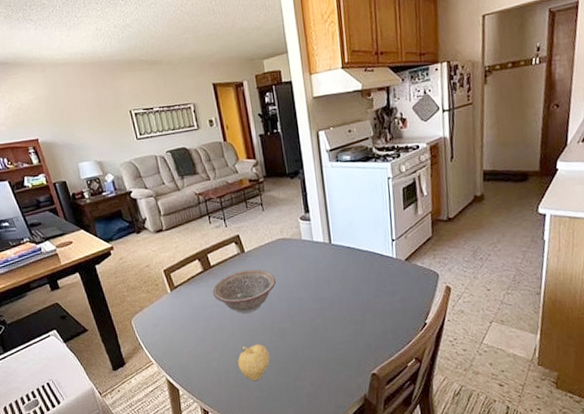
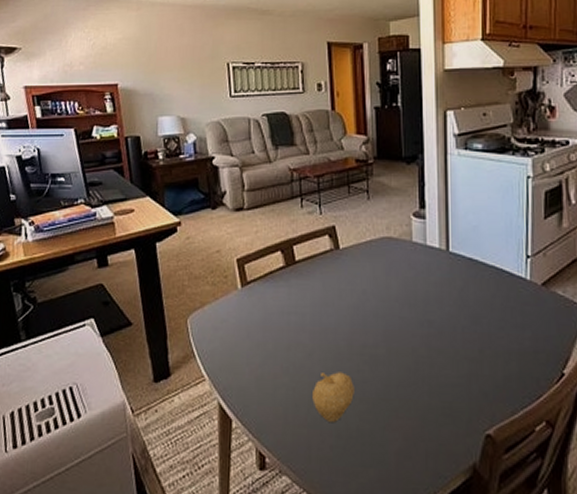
decorative bowl: present [212,269,276,314] -> none [293,272,374,329]

